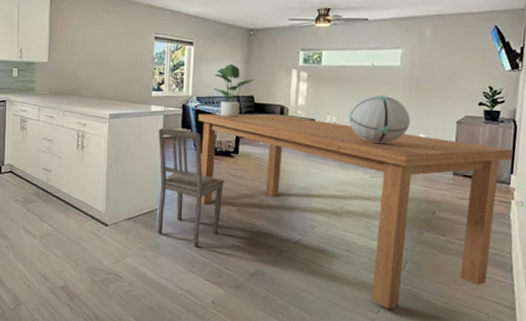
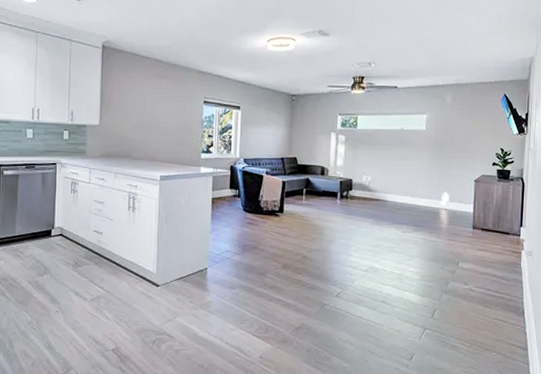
dining chair: present [157,127,225,246] -> none [207,188,271,303]
dining table: present [199,113,513,309] -> none [246,174,522,355]
potted plant: present [213,63,254,117] -> none [259,127,297,178]
decorative sphere: present [348,95,410,144] -> none [382,157,435,202]

